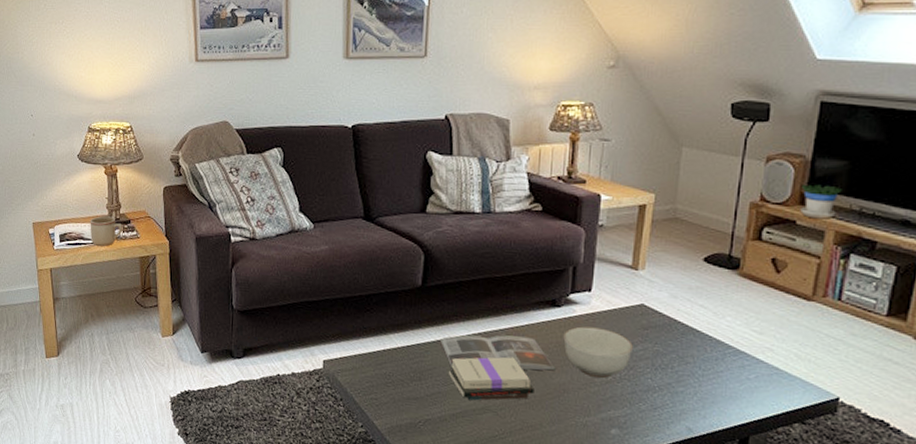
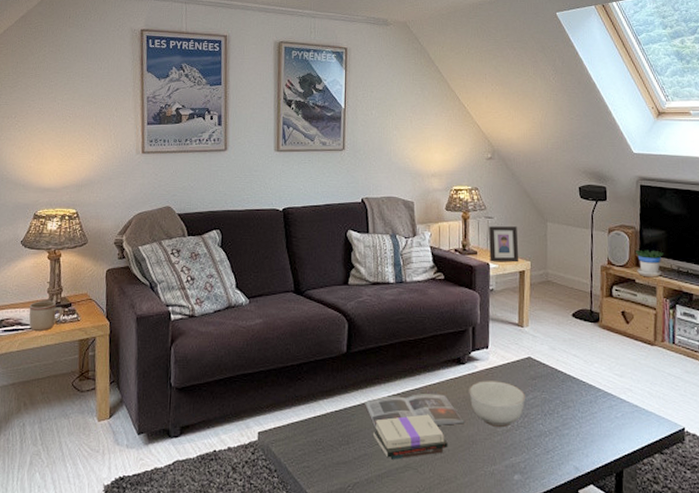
picture frame: none [601,150,641,195] -> present [489,226,519,263]

